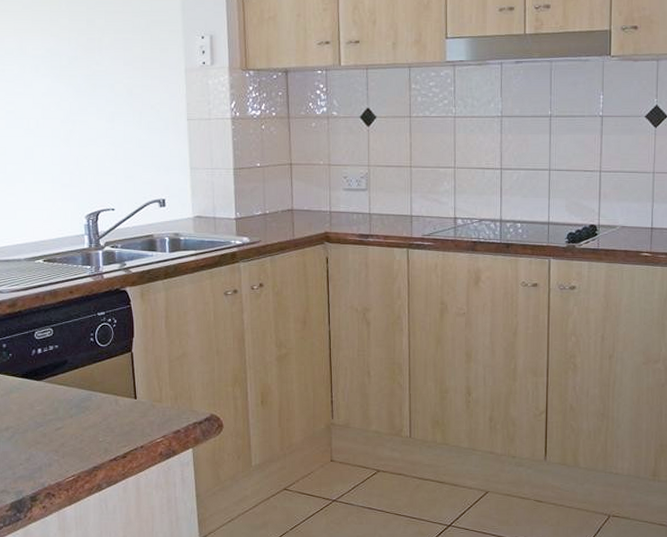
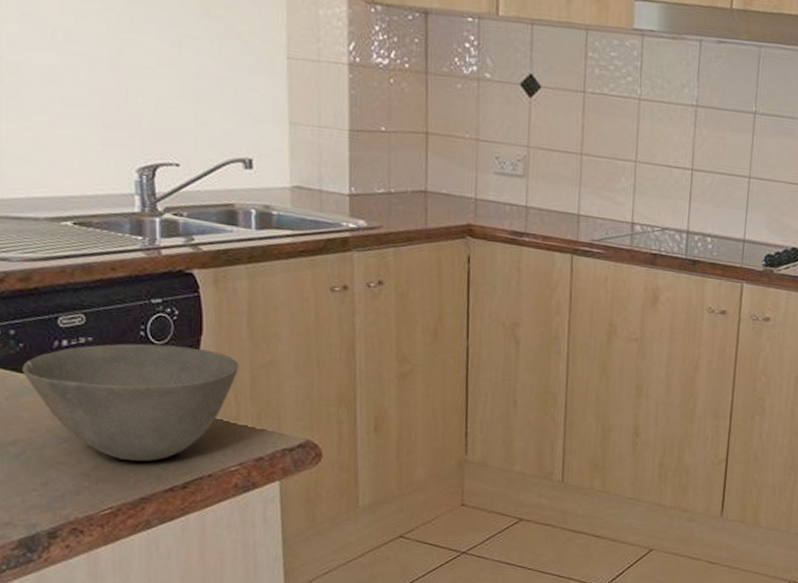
bowl: none [11,347,160,438] -> present [21,343,239,461]

